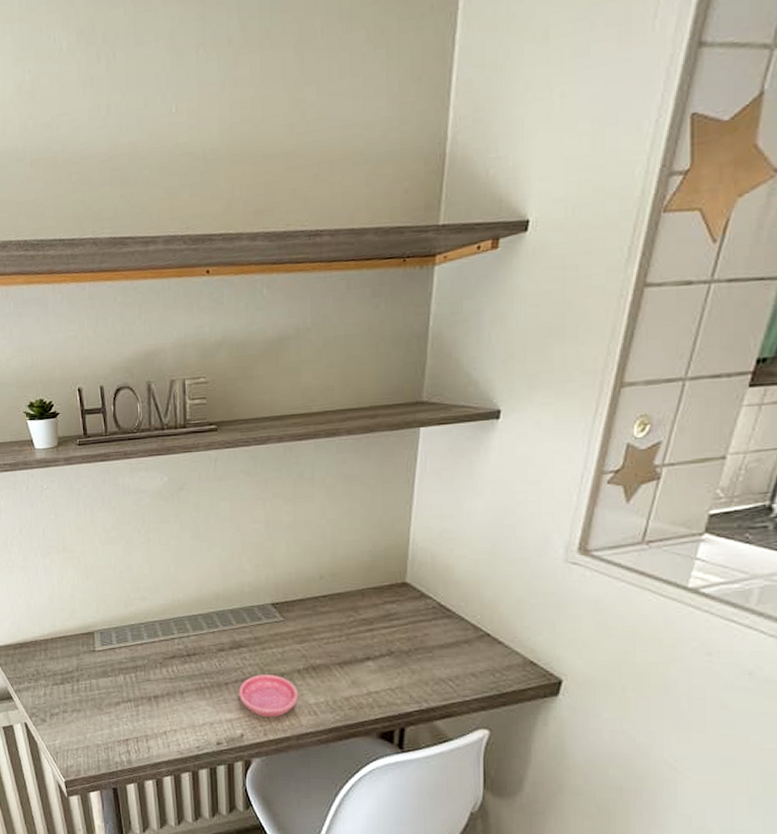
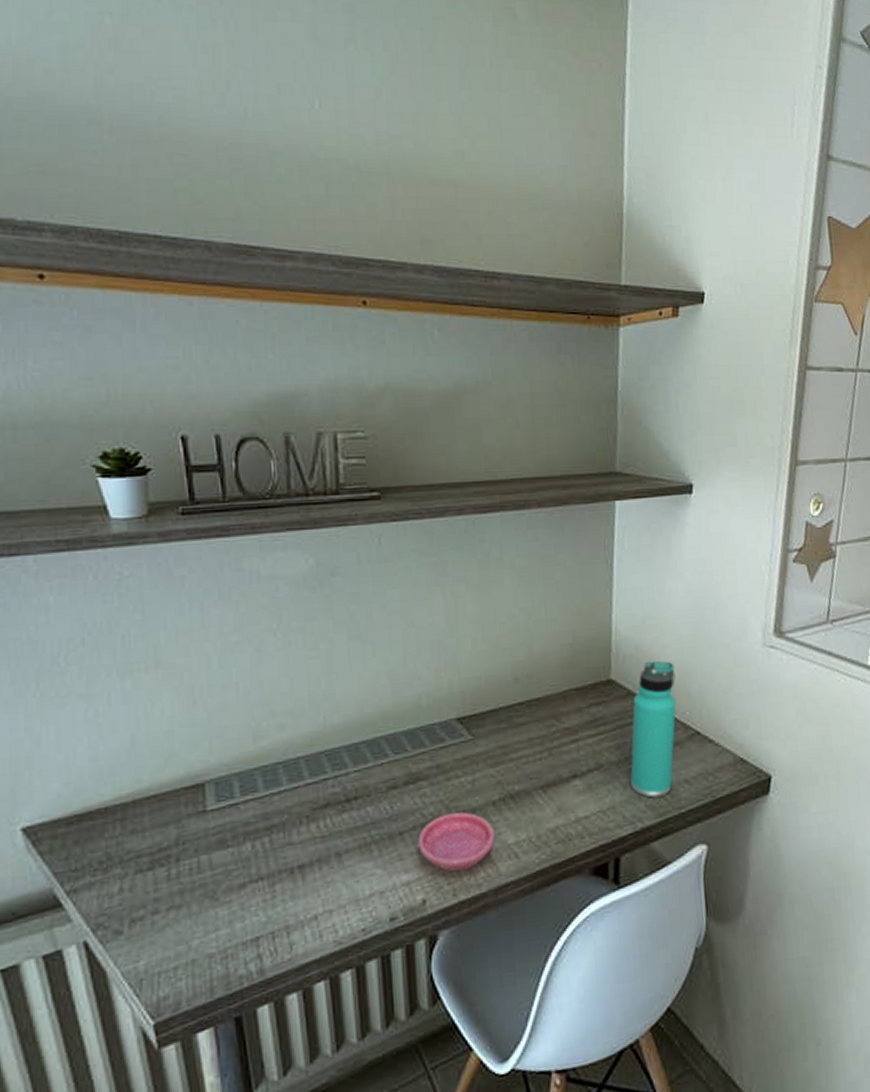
thermos bottle: none [419,569,469,685] -> present [630,661,676,798]

